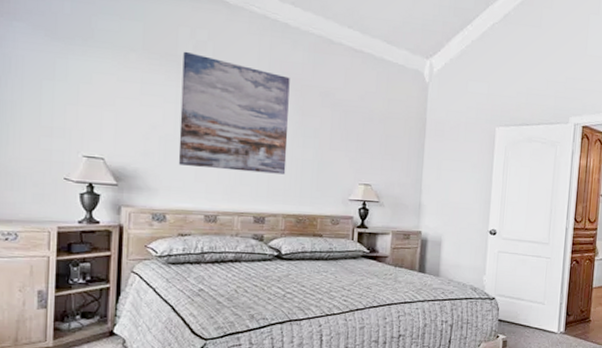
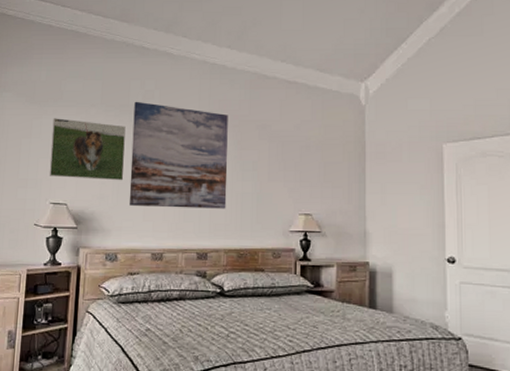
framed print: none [80,60,173,138] -> present [49,118,126,181]

